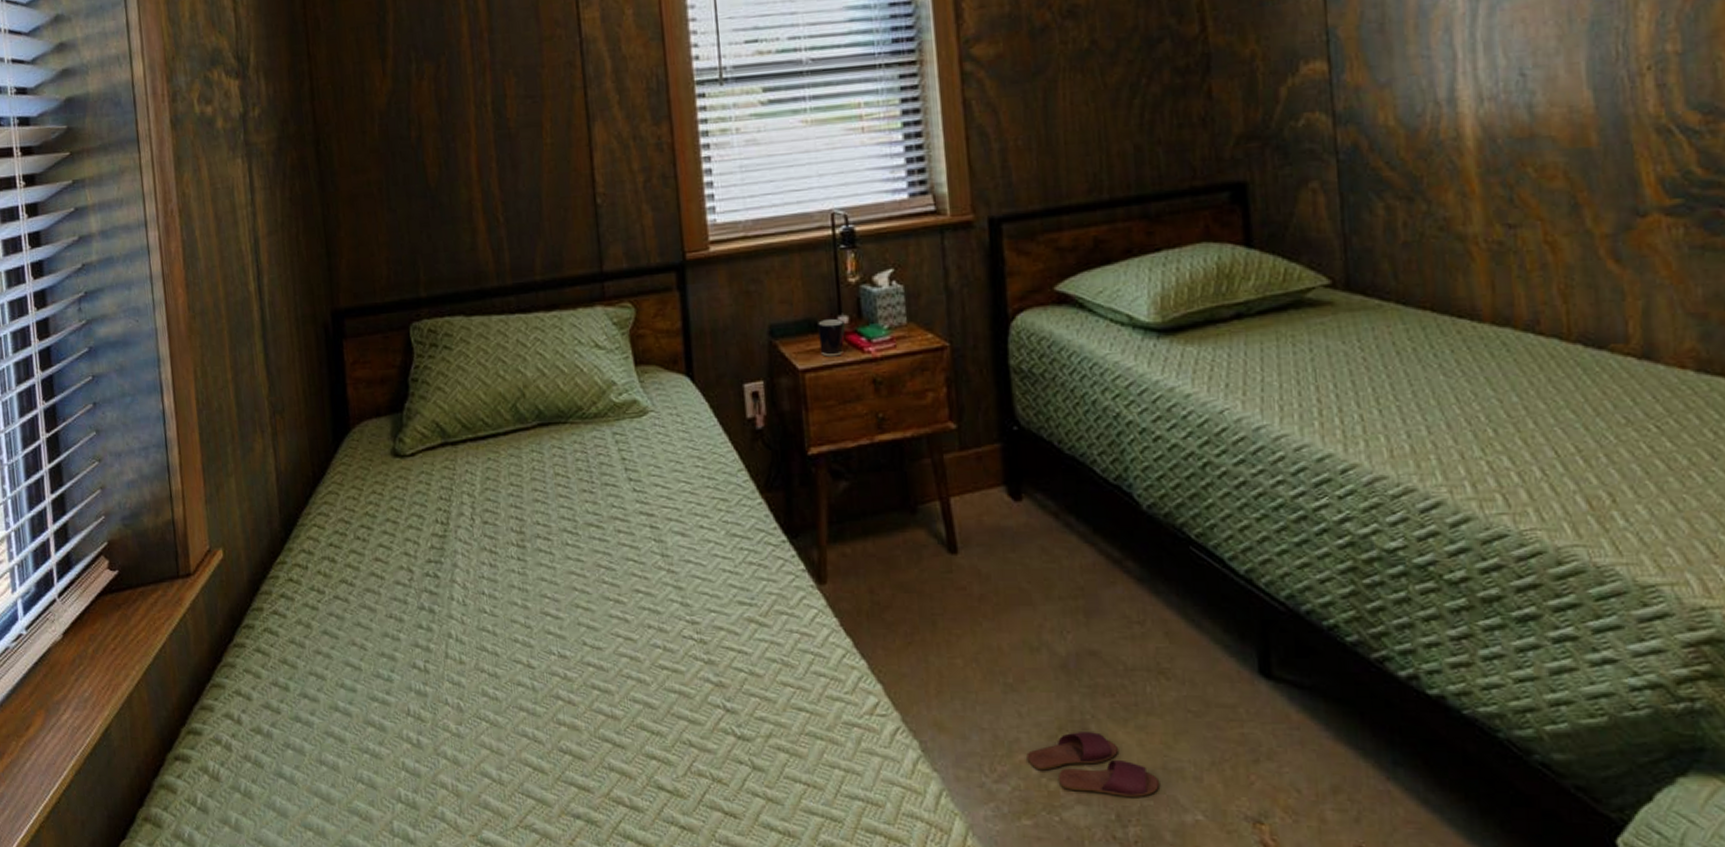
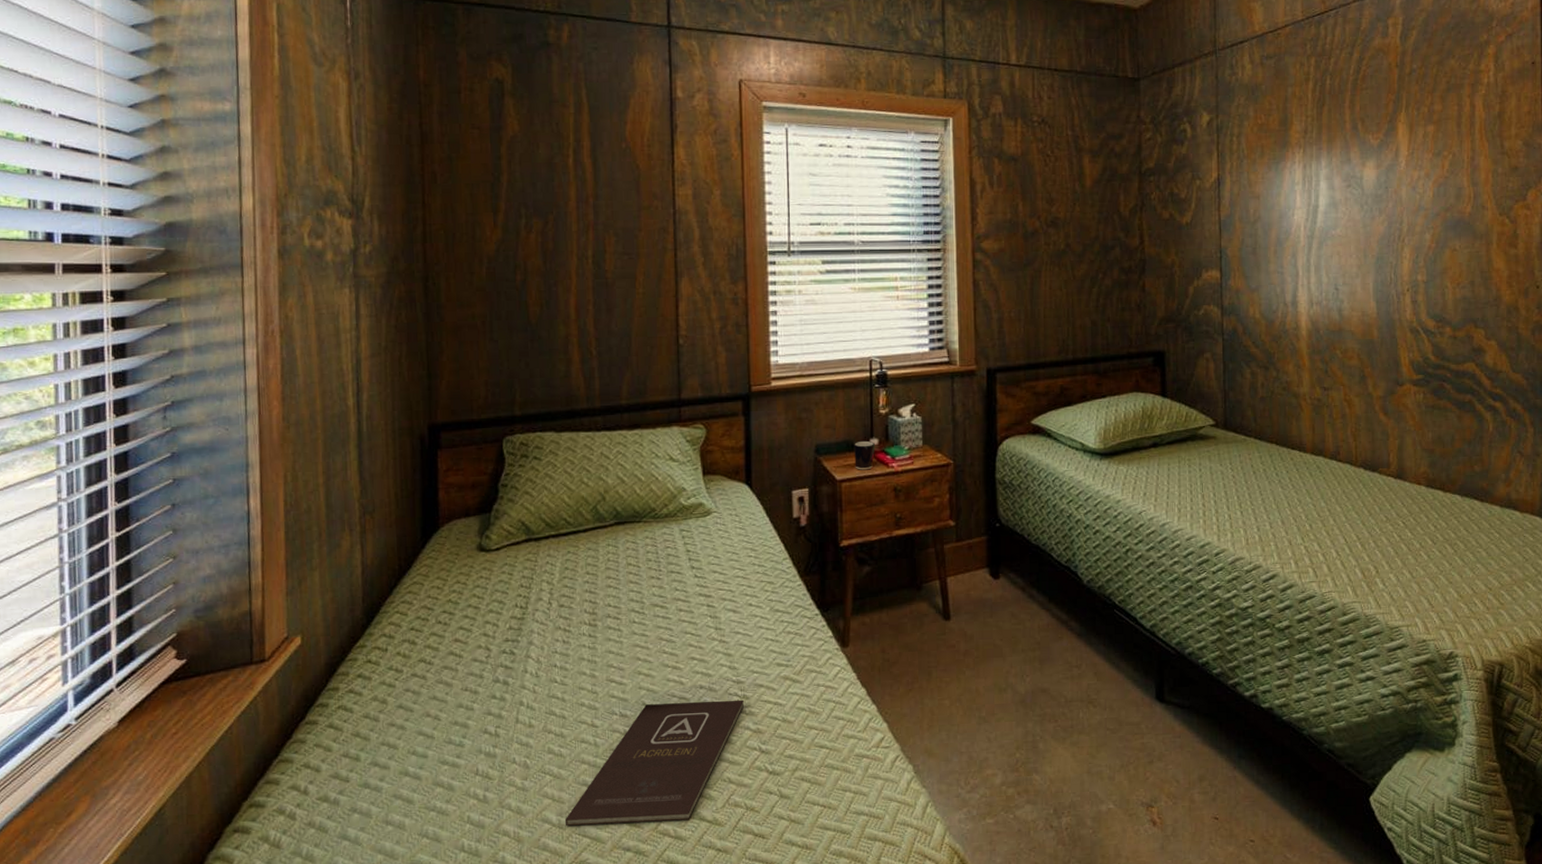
book: none [505,644,703,787] -> present [564,699,745,827]
slippers: present [1026,732,1159,797] -> none [992,749,1085,796]

